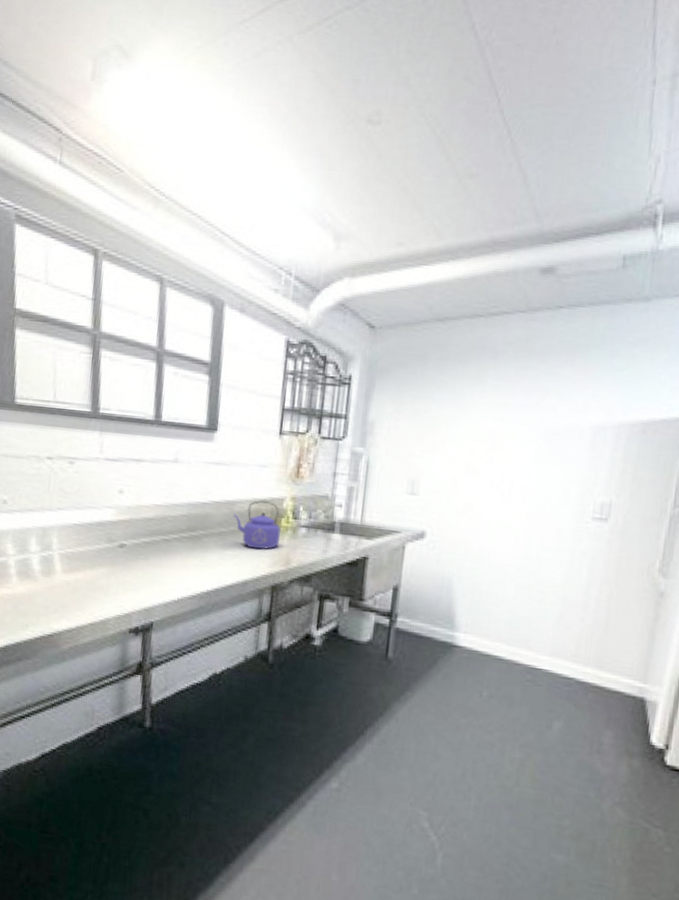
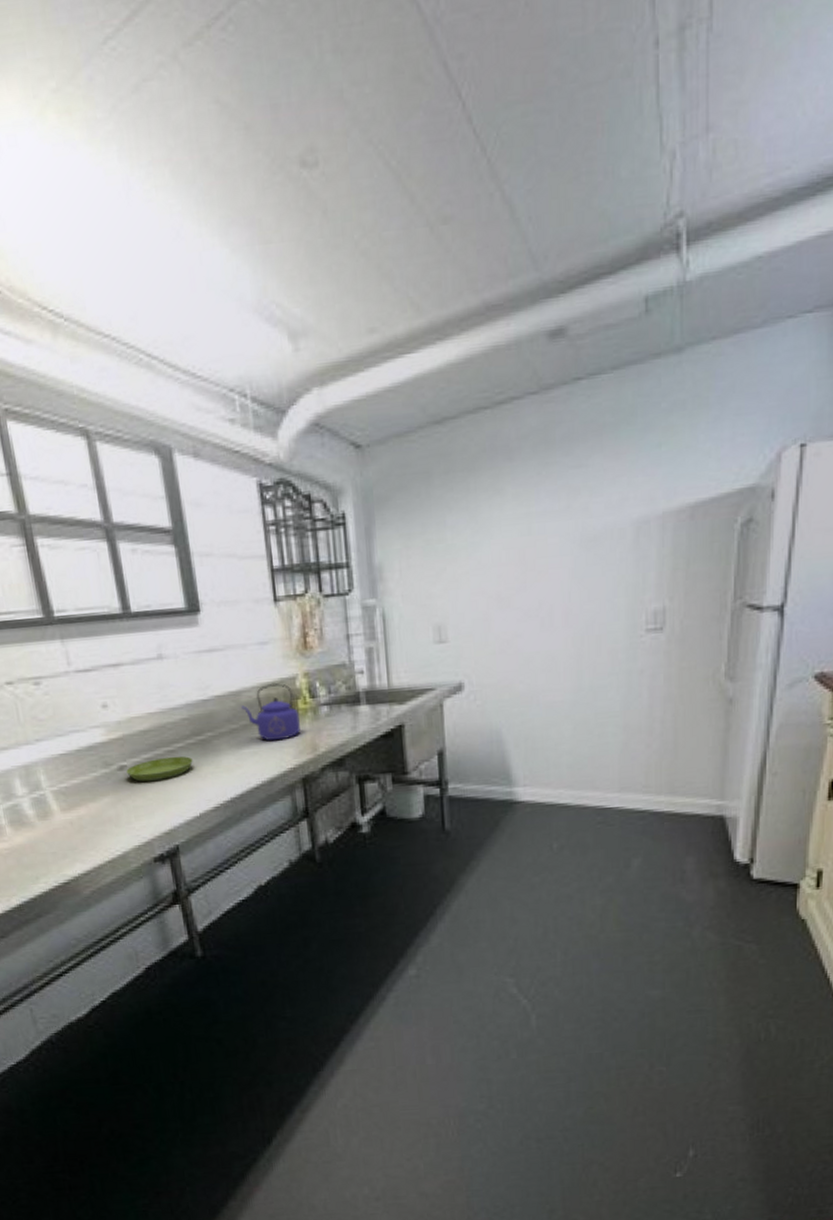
saucer: none [125,544,183,563] -> present [126,756,193,782]

